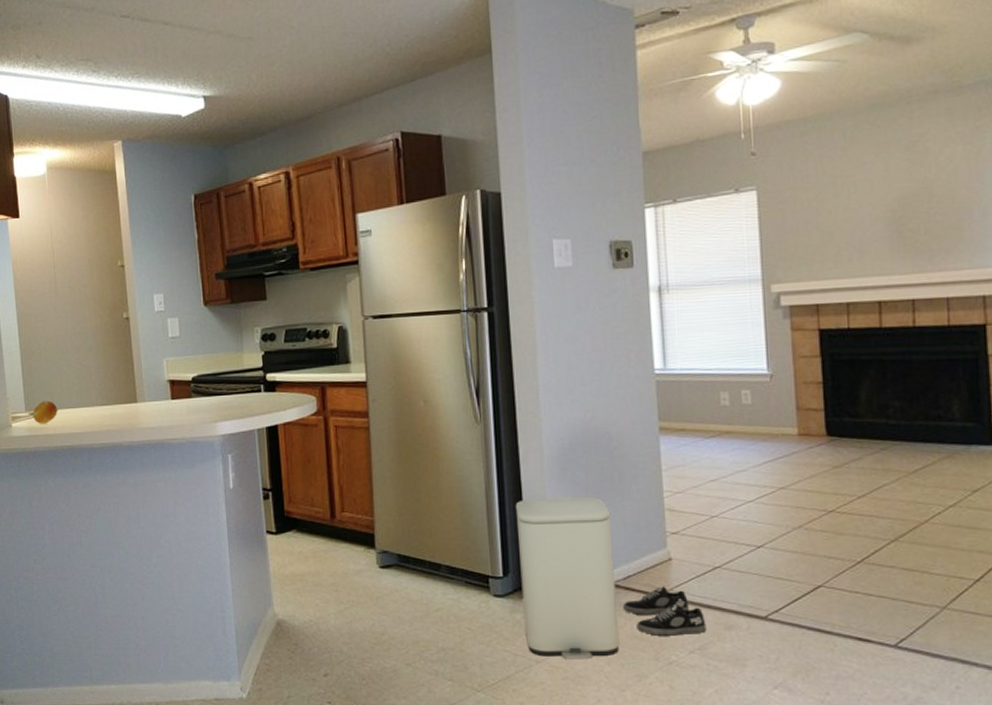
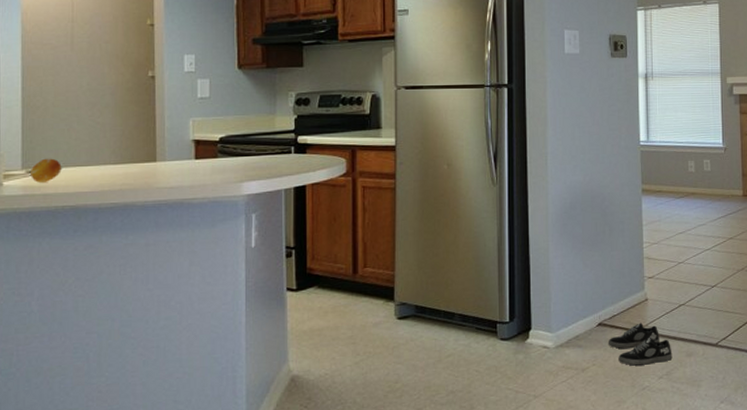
pedal bin: present [515,496,620,660] -> none [523,248,604,393]

